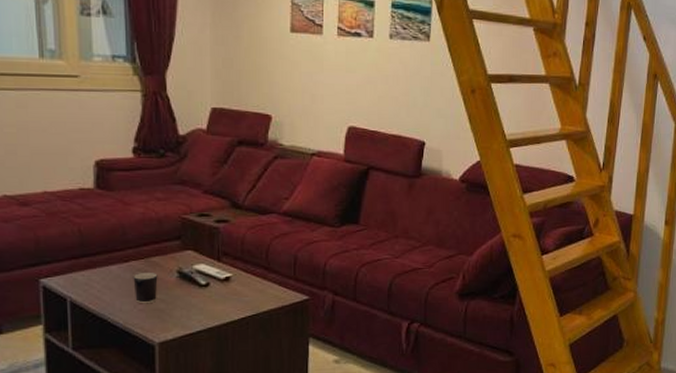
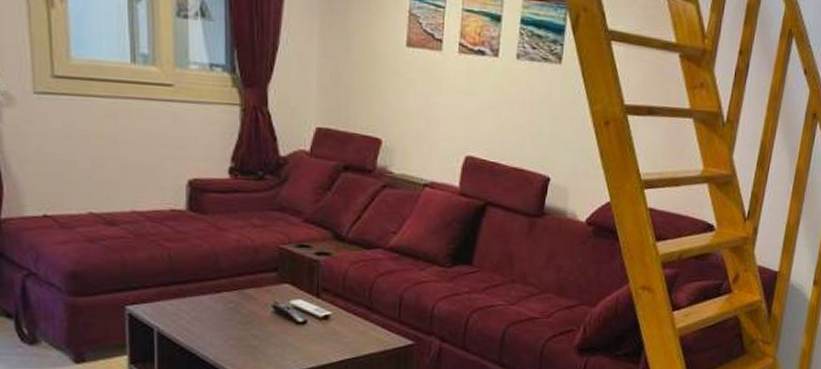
mug: present [133,271,158,304] -> none [225,304,252,340]

